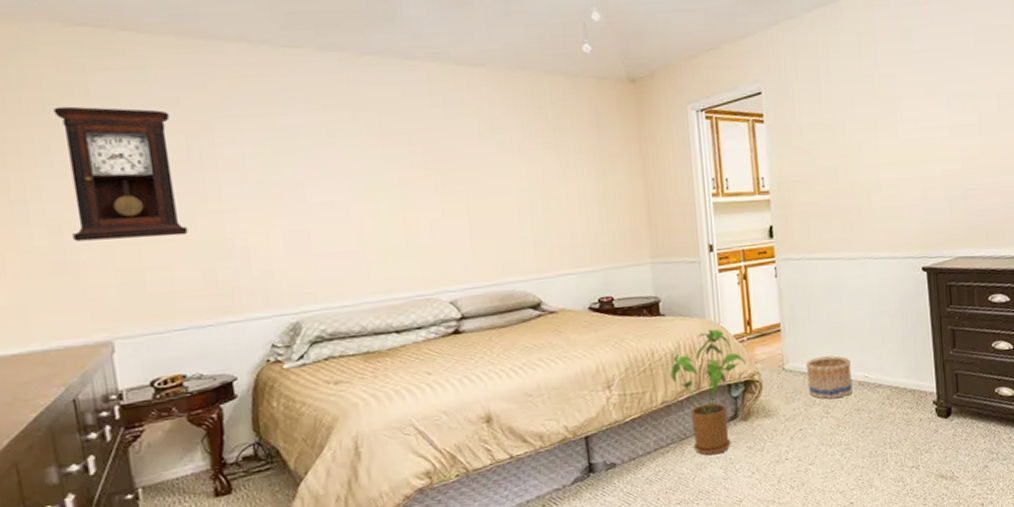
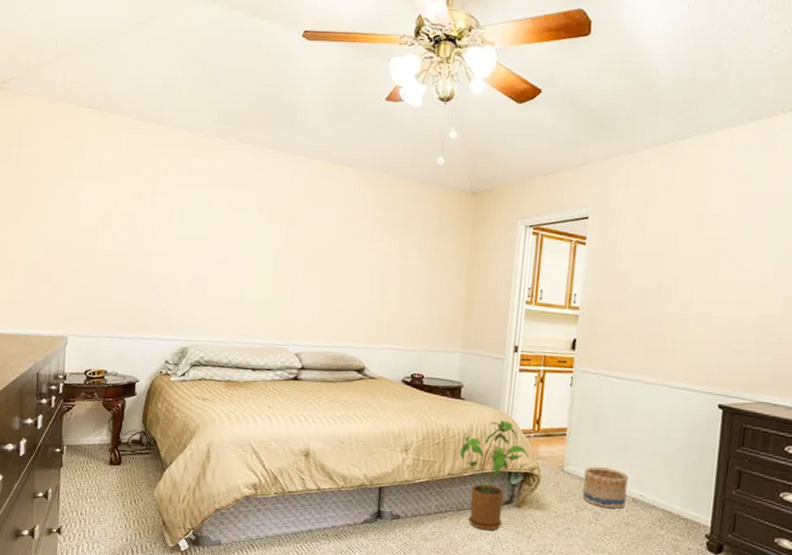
pendulum clock: present [53,106,188,242] -> none [56,164,130,268]

